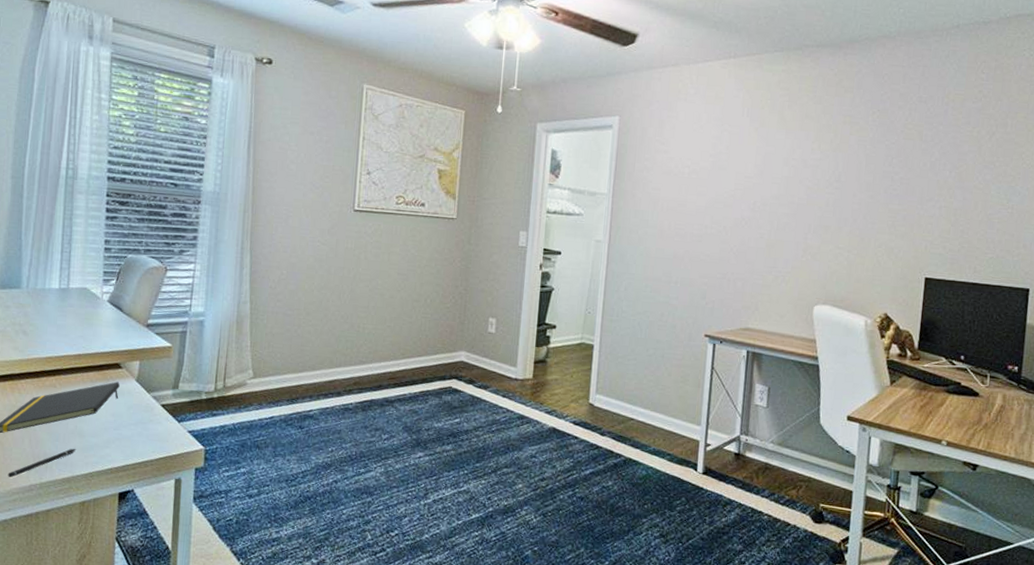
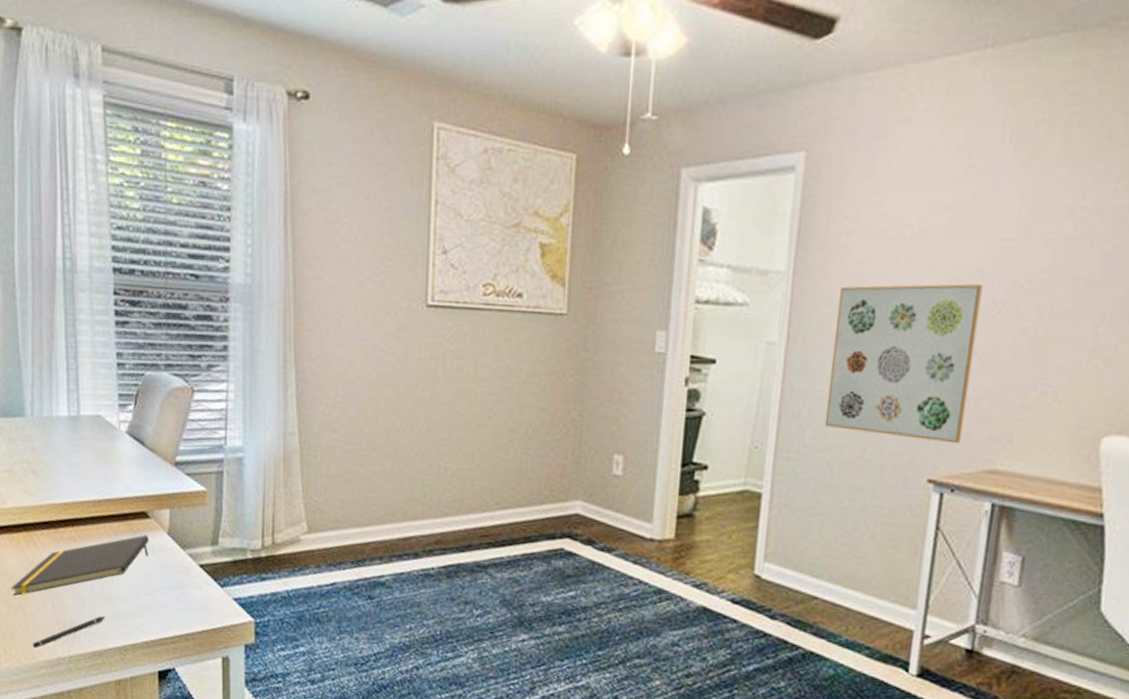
wall art: none [635,204,735,311] -> present [824,283,983,444]

